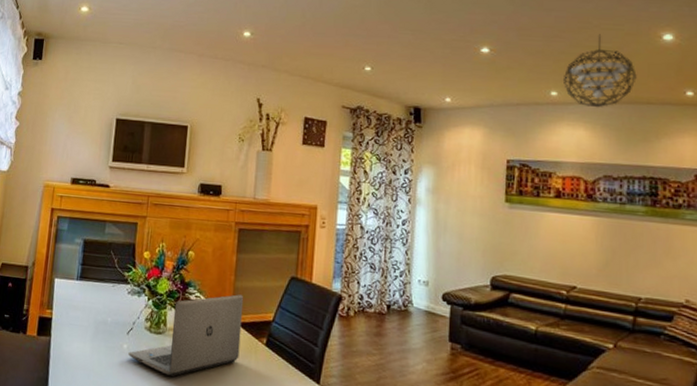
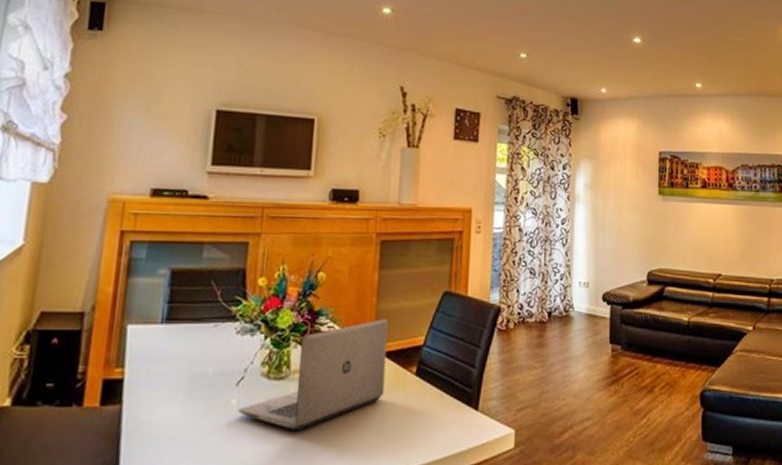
pendant light: present [562,34,637,108] -> none [705,29,765,100]

